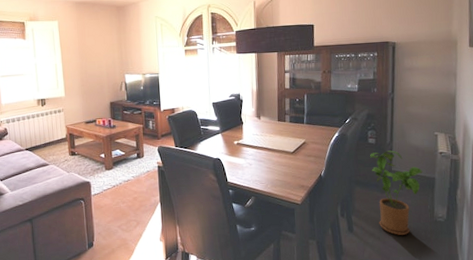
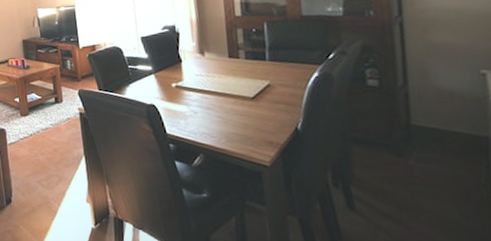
house plant: present [370,150,423,235] -> none [372,96,466,220]

